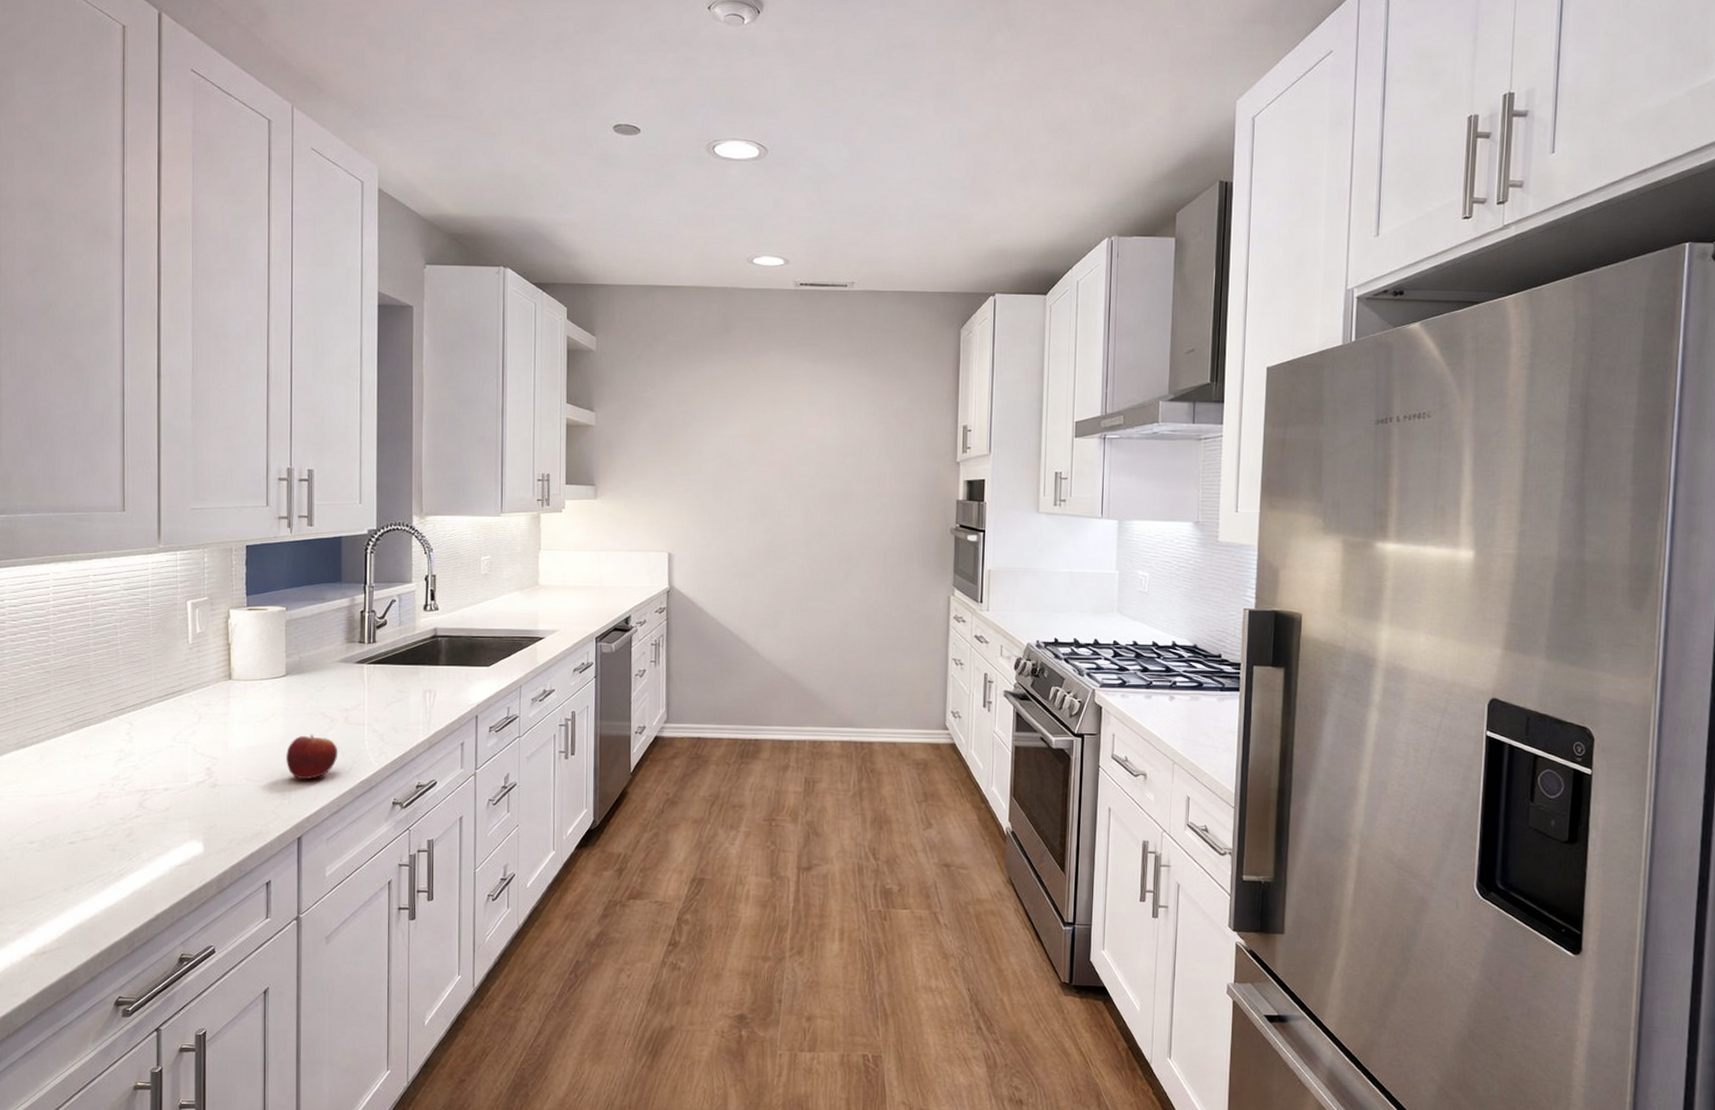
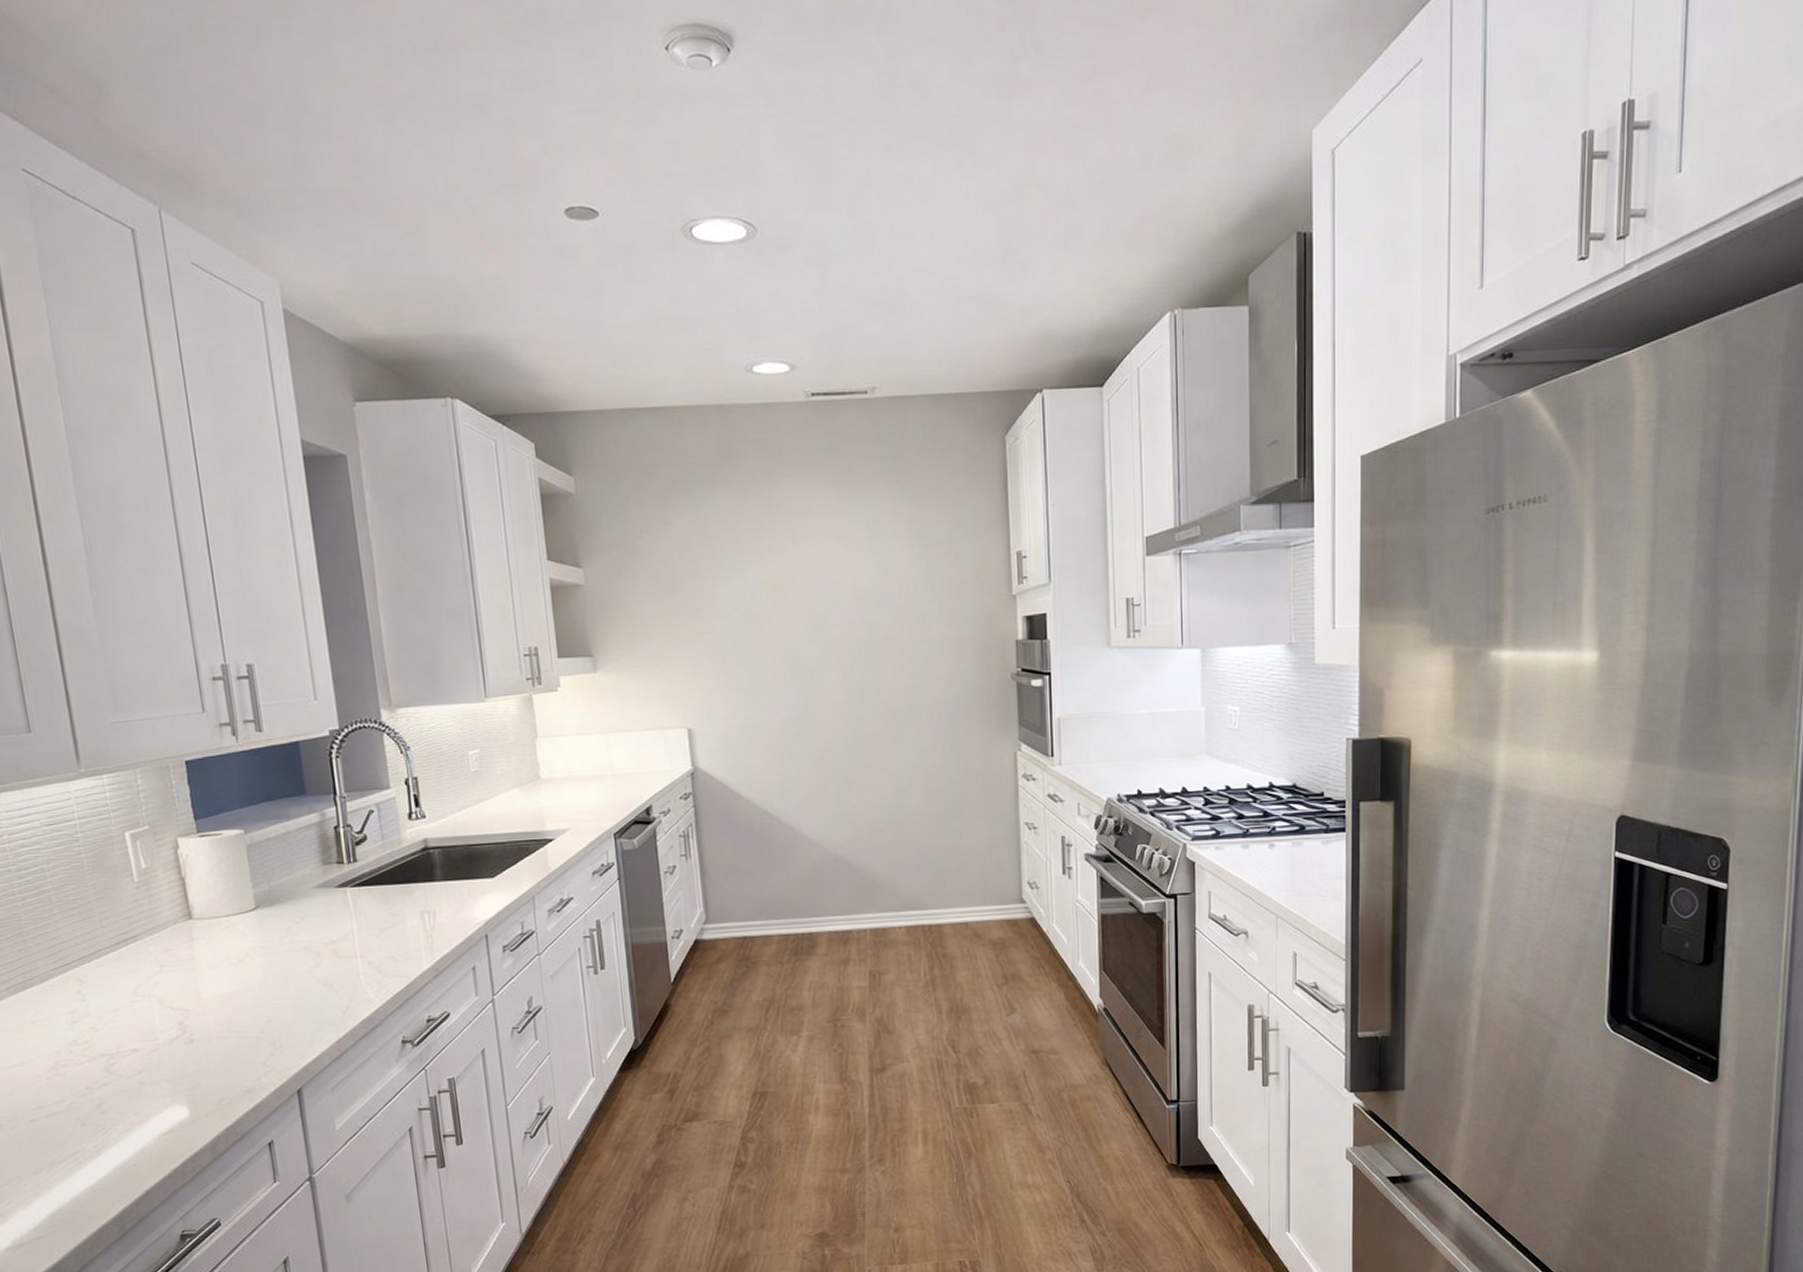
fruit: present [285,734,338,780] -> none [269,973,331,1026]

